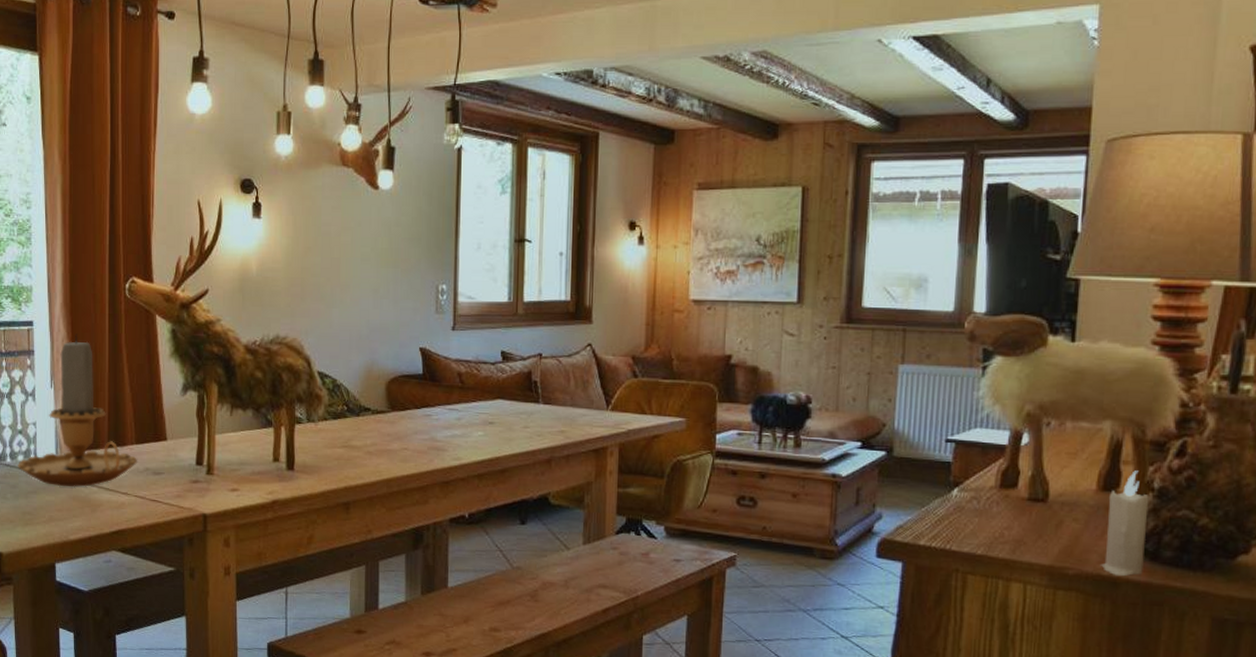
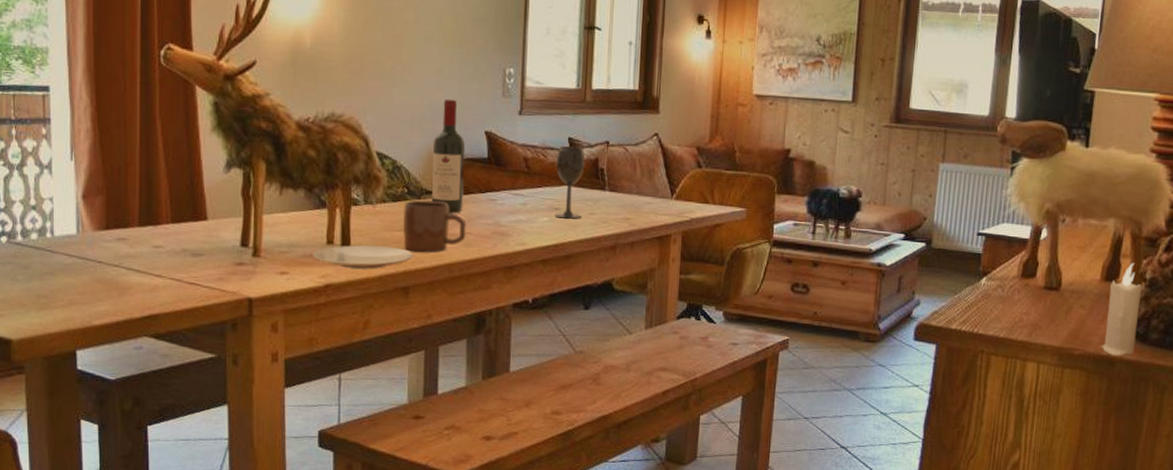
candlestick: present [18,334,138,487] -> none [30,102,174,268]
plate: none [261,462,353,485] -> present [313,245,413,269]
mug: none [343,417,403,468] -> present [402,200,467,252]
wine bottle: none [369,317,401,430] -> present [431,98,466,214]
wine glass: none [489,360,519,433] -> present [554,146,586,219]

